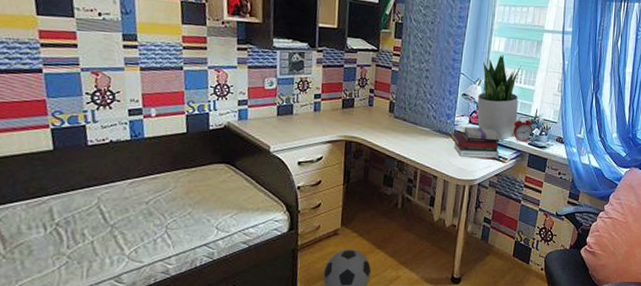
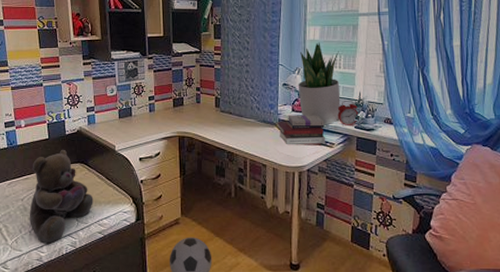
teddy bear: none [154,146,239,256] -> present [29,149,94,245]

